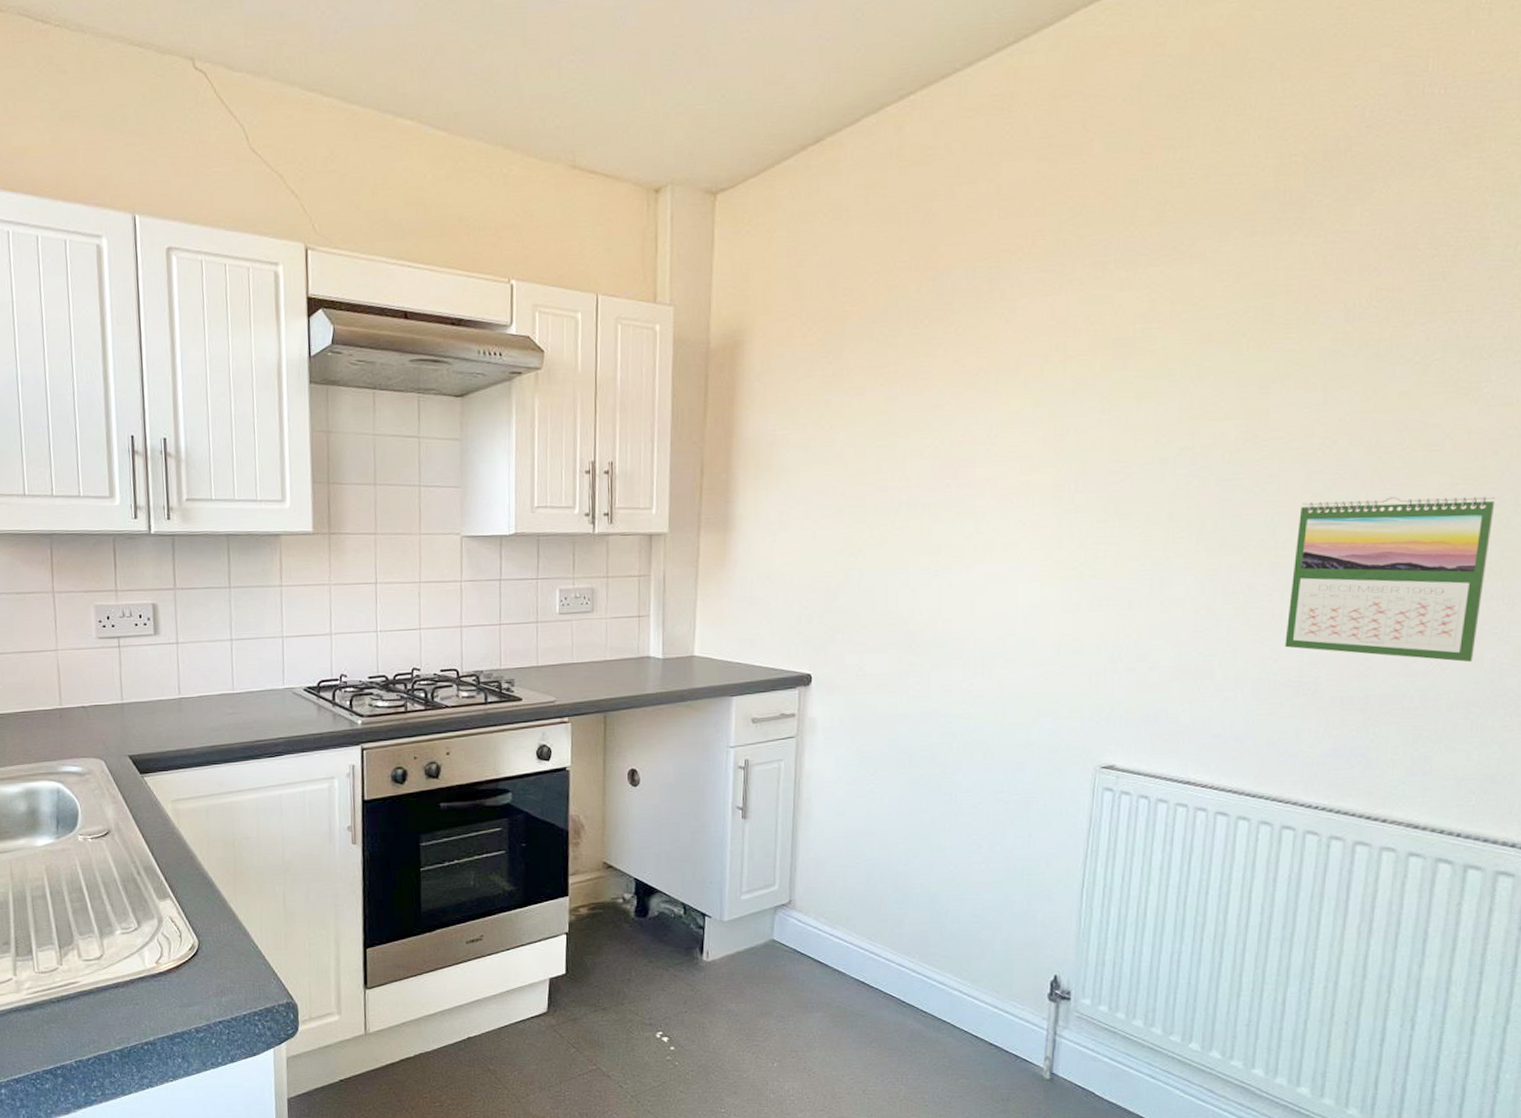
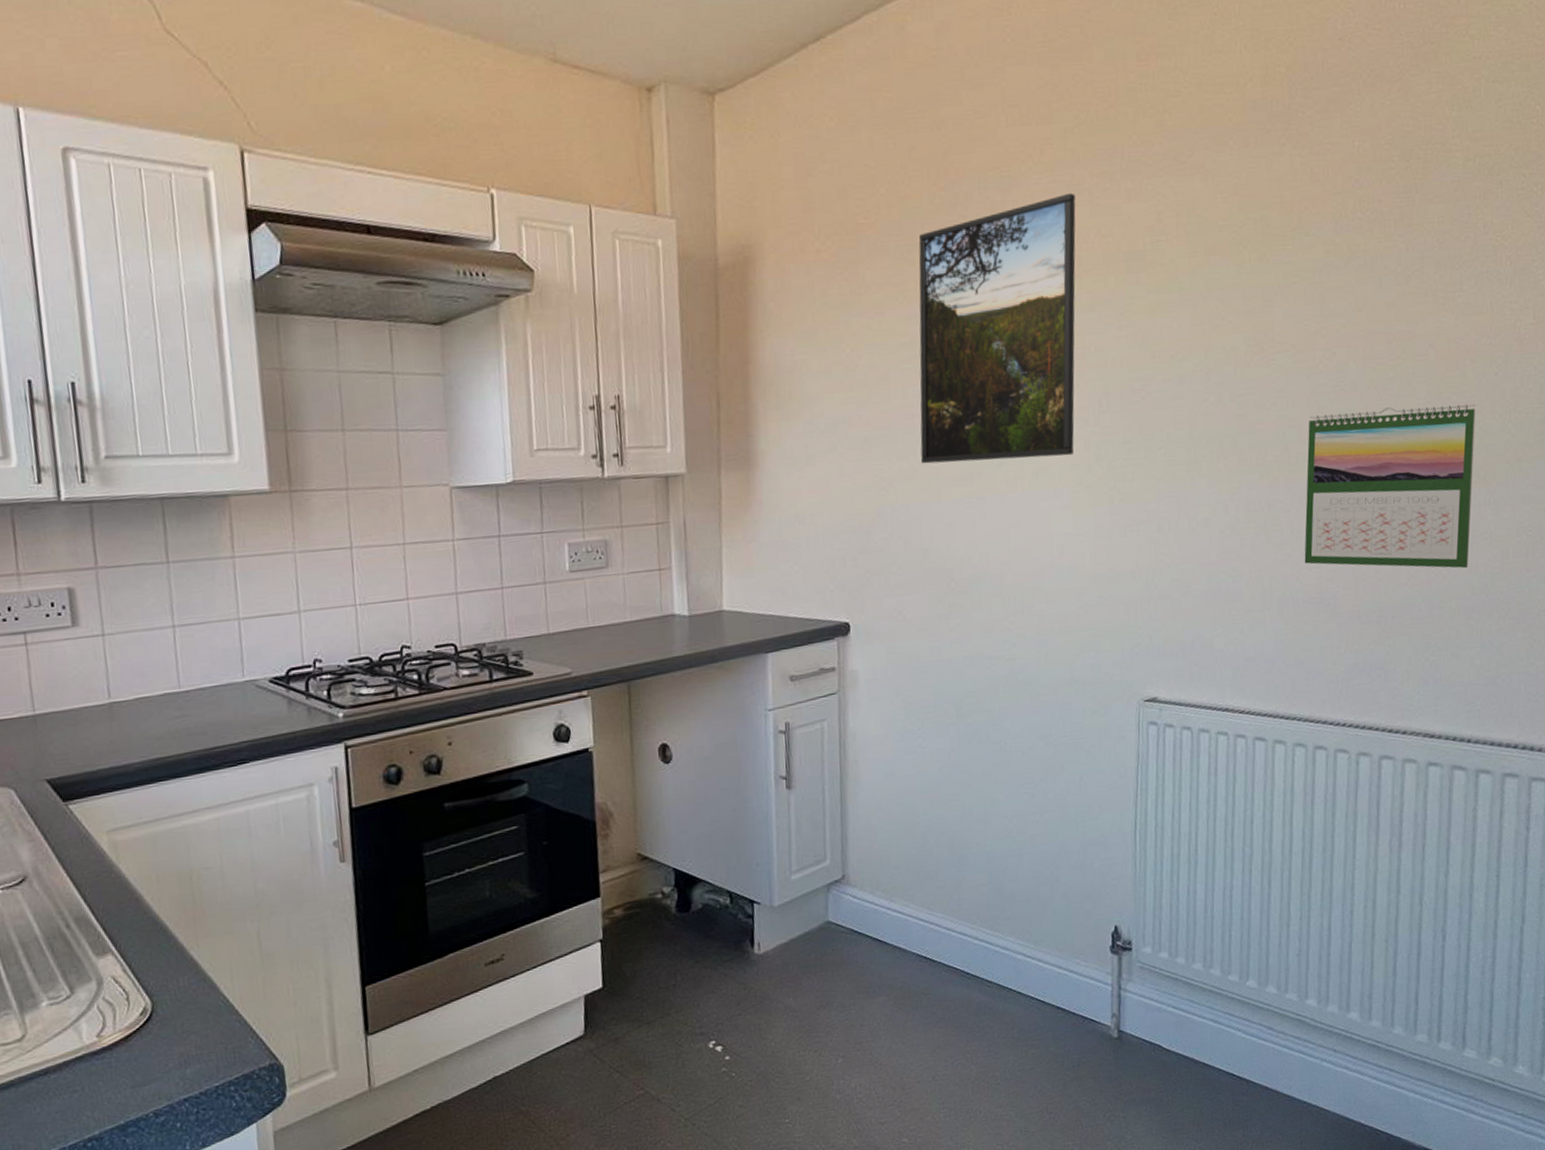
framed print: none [891,282,1065,534] -> present [918,192,1076,464]

